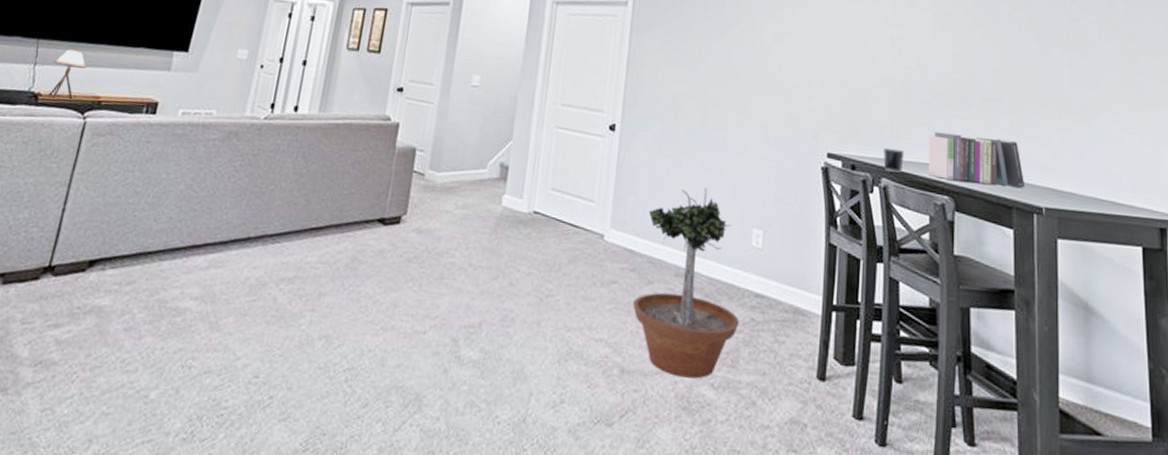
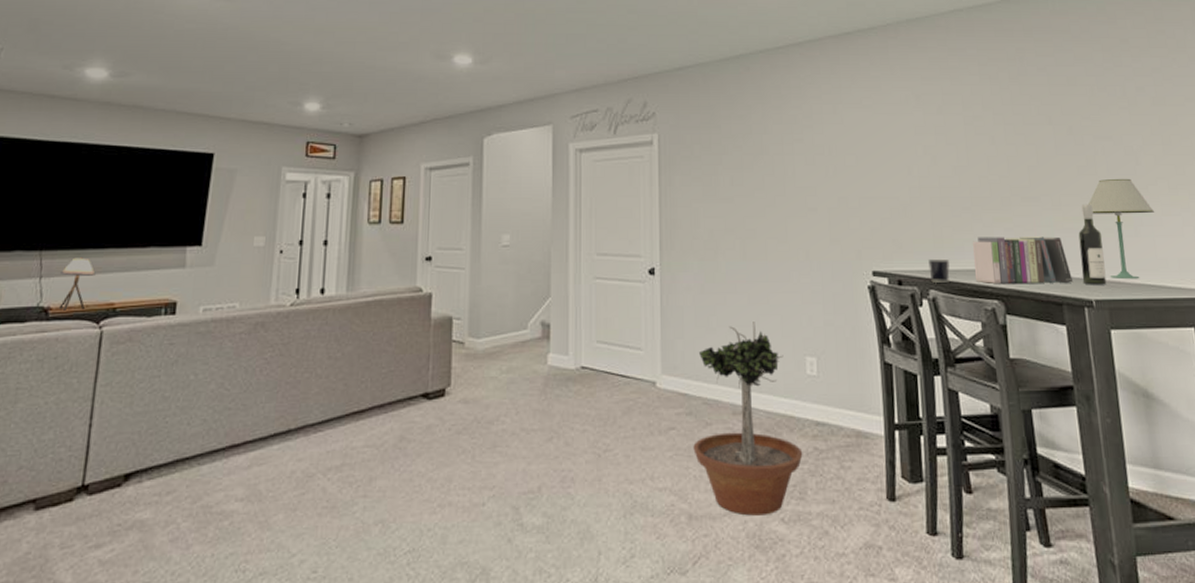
bottle: none [1034,112,1059,194] -> present [1078,204,1107,285]
table lamp: none [1048,90,1115,193] -> present [1087,178,1155,280]

